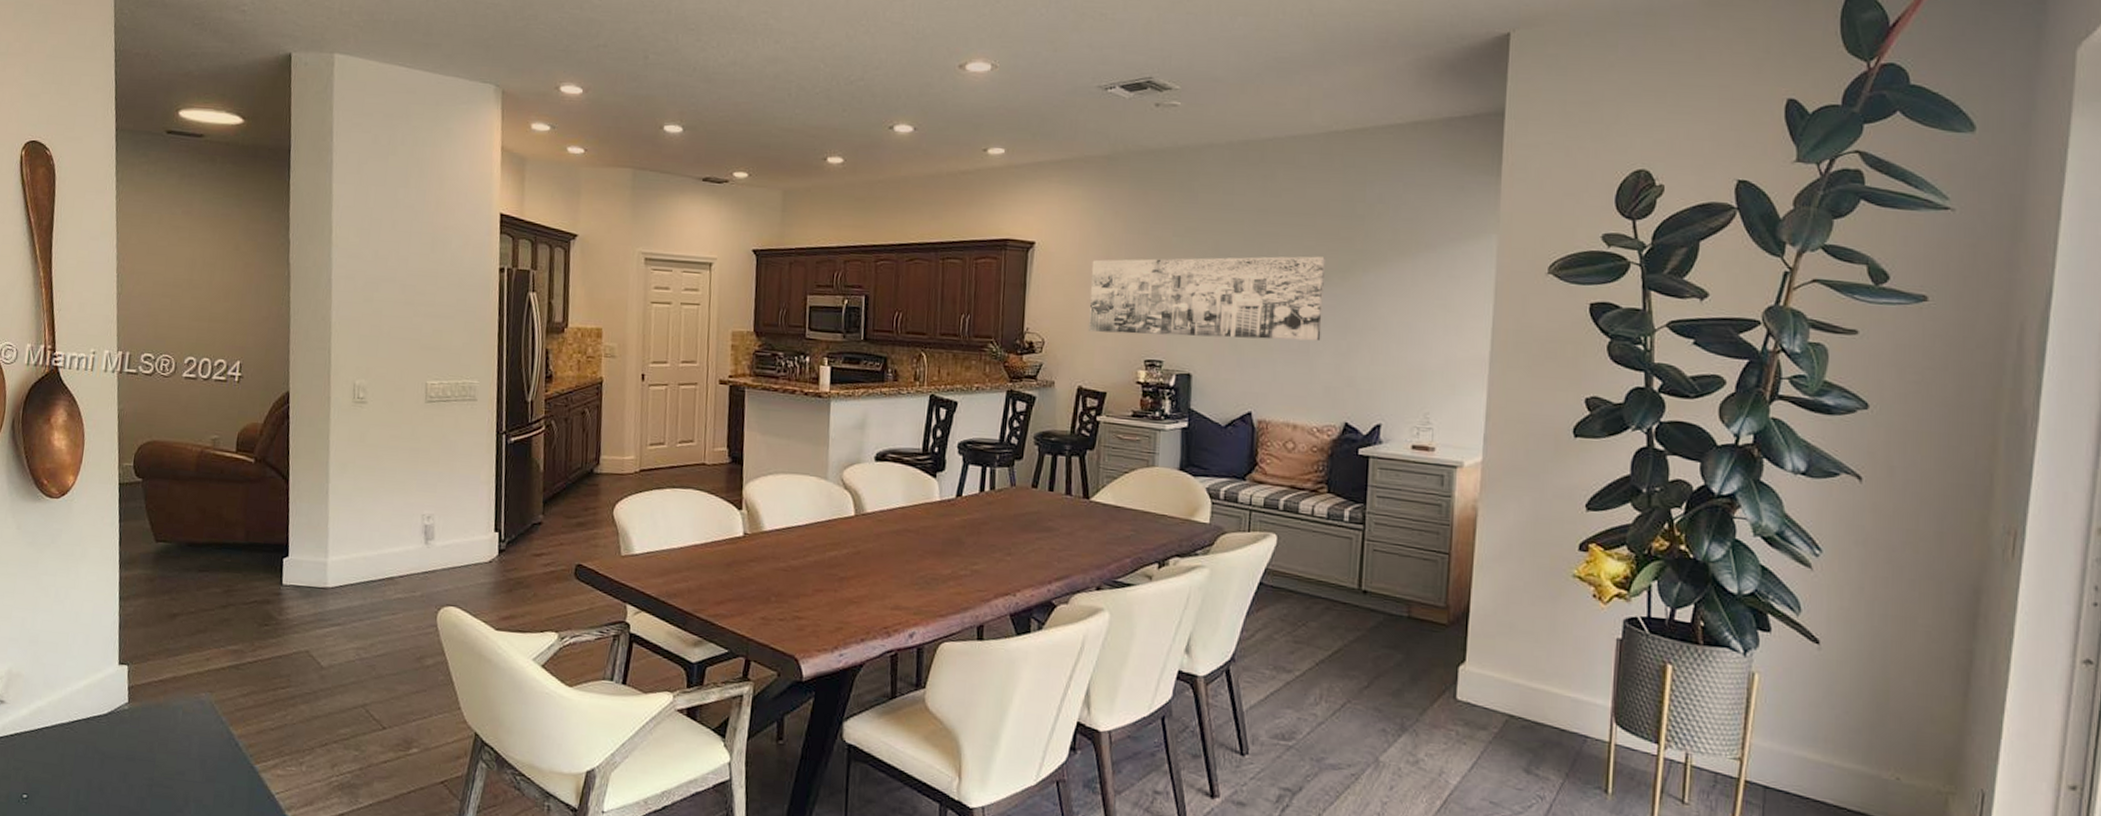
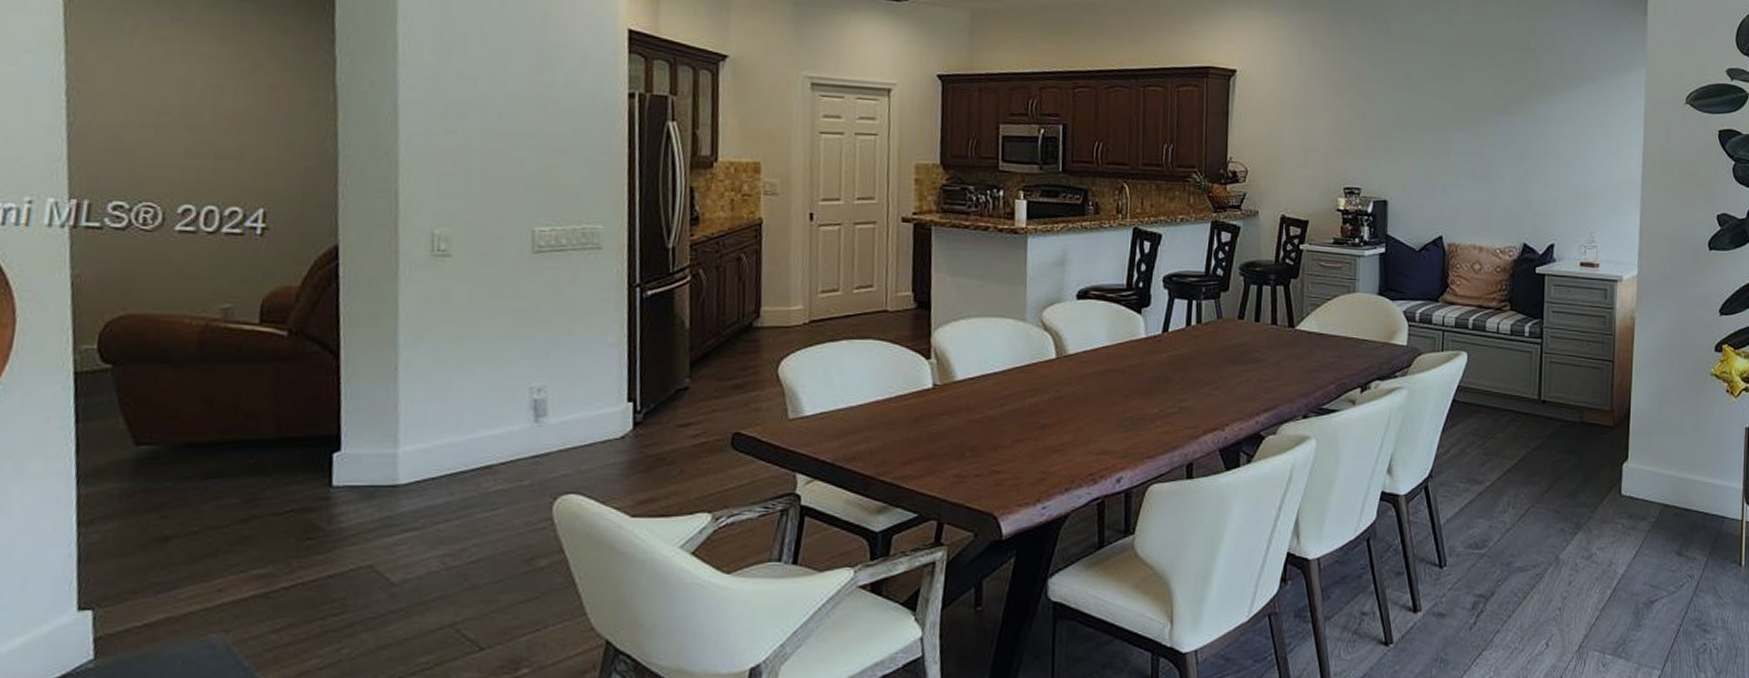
wall art: present [1089,256,1327,342] -> none [1290,86,1505,167]

